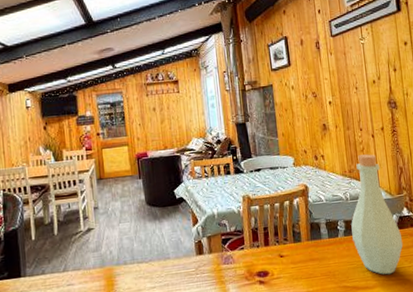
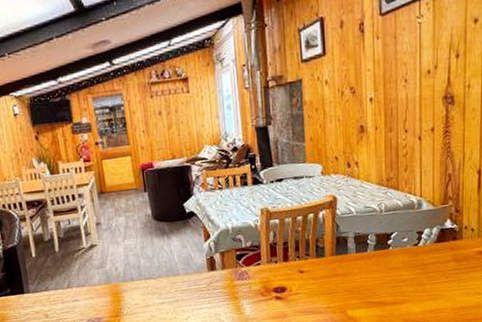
bottle: present [351,154,403,275] -> none [383,159,441,290]

